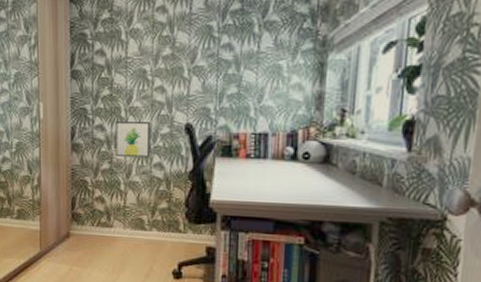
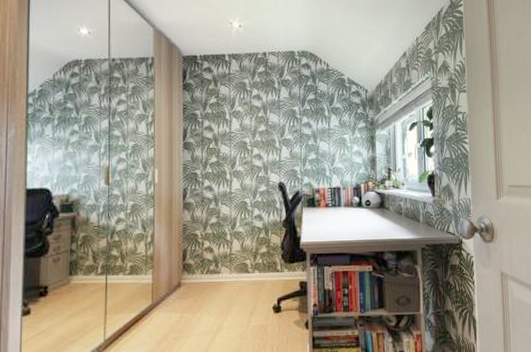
wall art: present [115,122,151,158] -> none [222,182,252,212]

